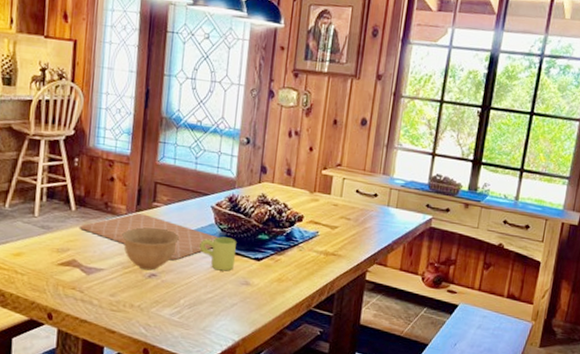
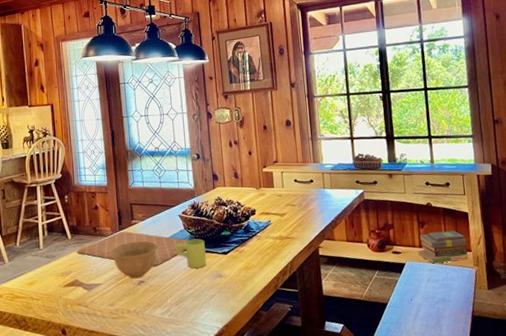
books: none [475,276,532,313] -> present [418,230,469,264]

